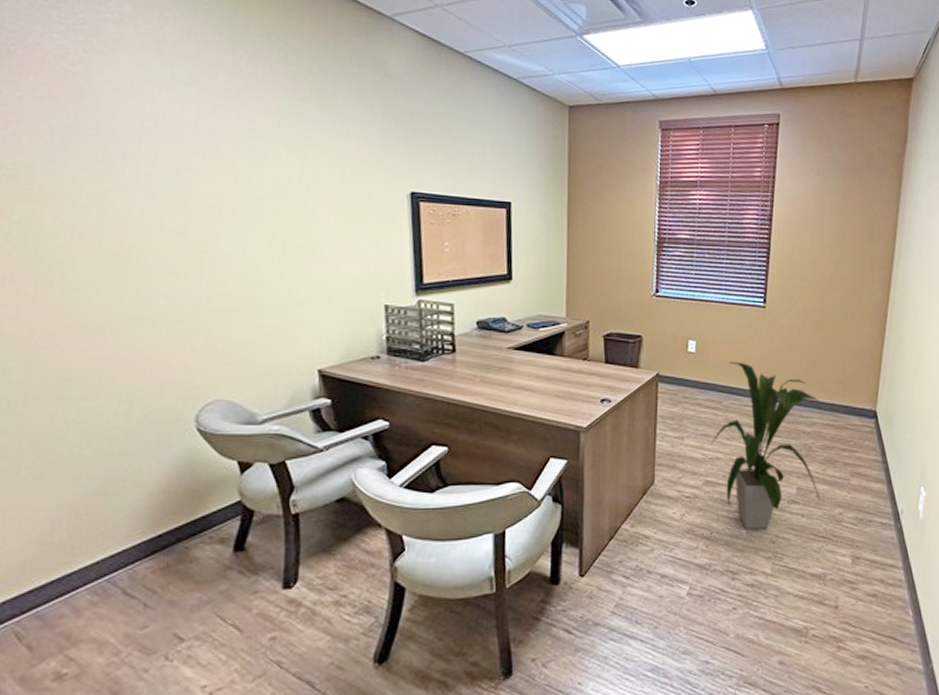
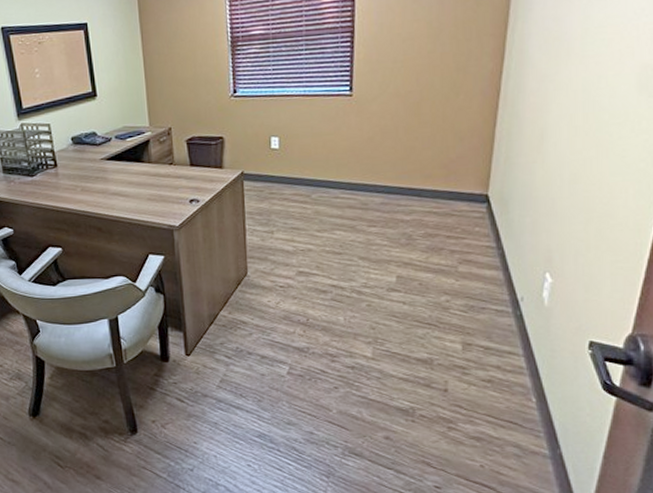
house plant: present [711,361,821,530] -> none [302,154,424,317]

